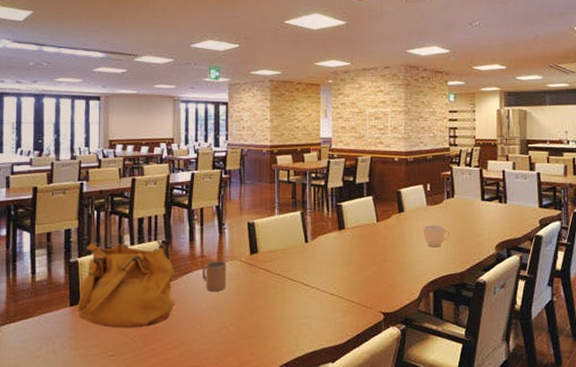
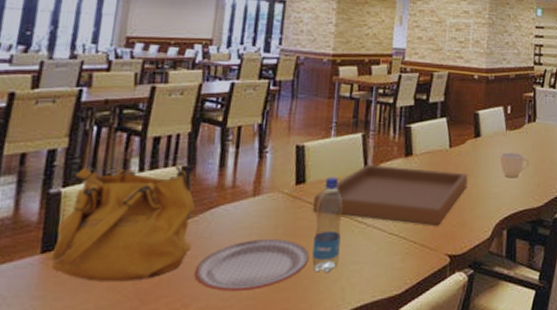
plate: none [180,298,267,337] -> present [194,239,310,291]
cup: present [203,260,227,291] -> none [231,192,264,231]
tray: none [266,237,396,287] -> present [313,164,469,225]
bottle: none [268,248,291,325] -> present [312,177,343,272]

